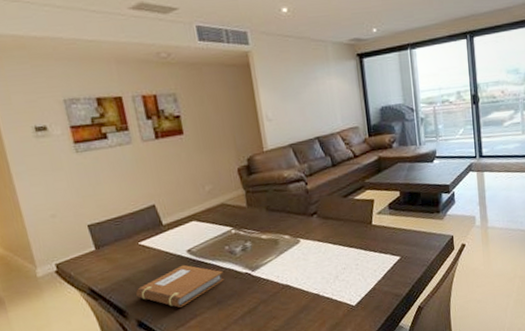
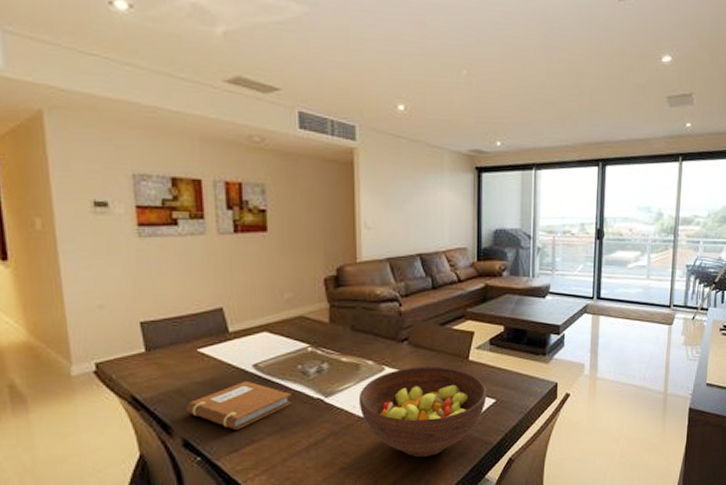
fruit bowl: none [280,233,393,314] -> present [358,366,487,458]

